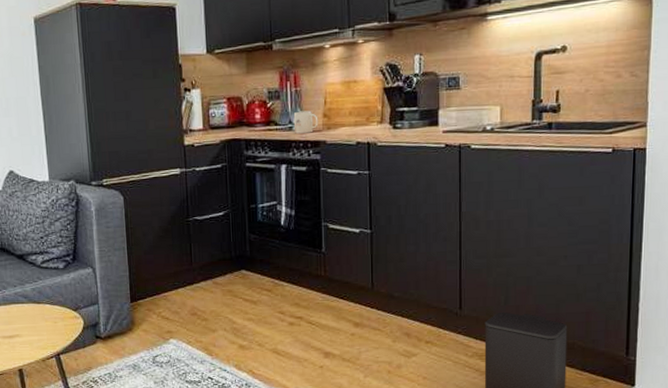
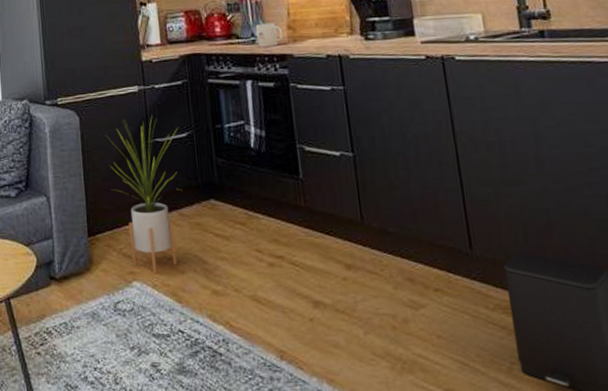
house plant: none [149,196,216,333] -> present [106,115,182,274]

